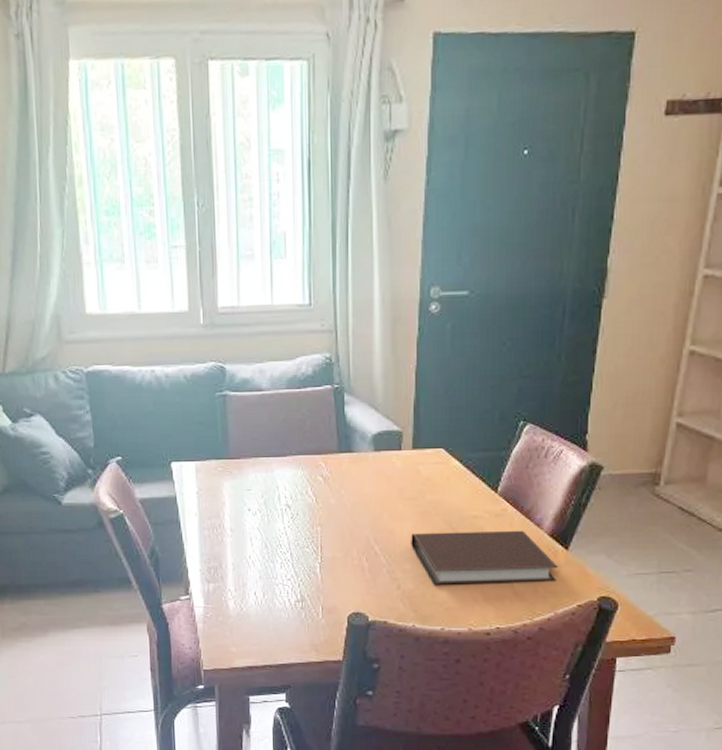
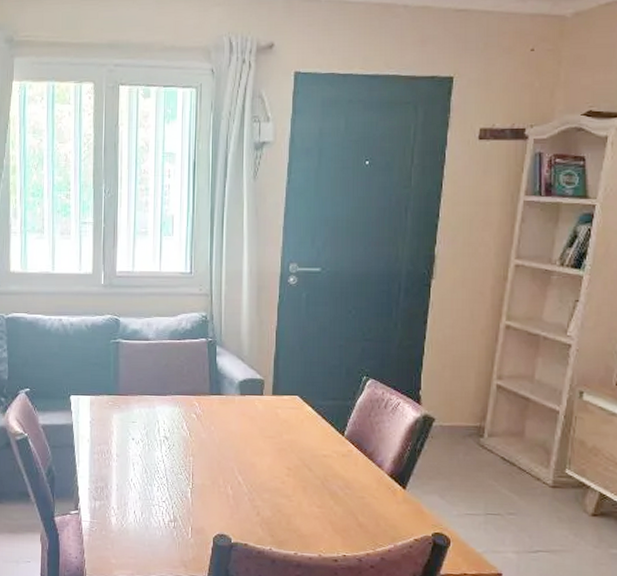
notebook: present [411,530,558,585] -> none [269,467,397,517]

